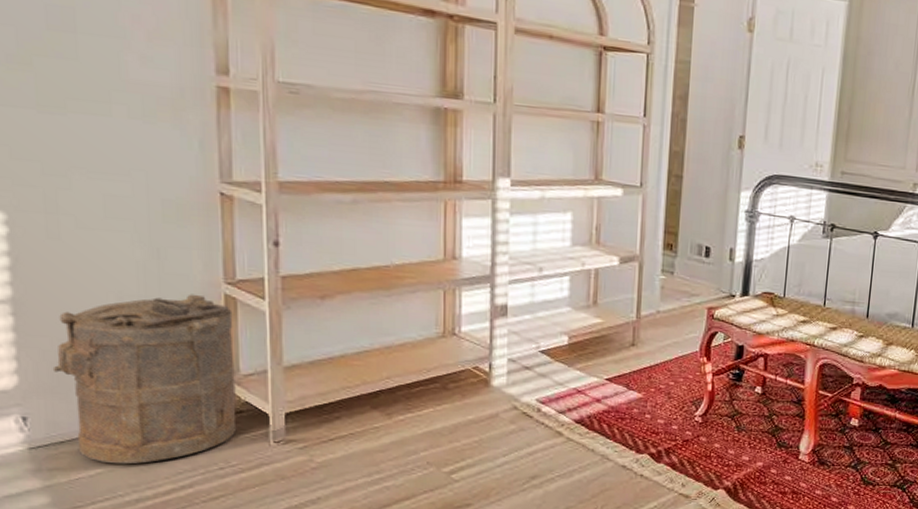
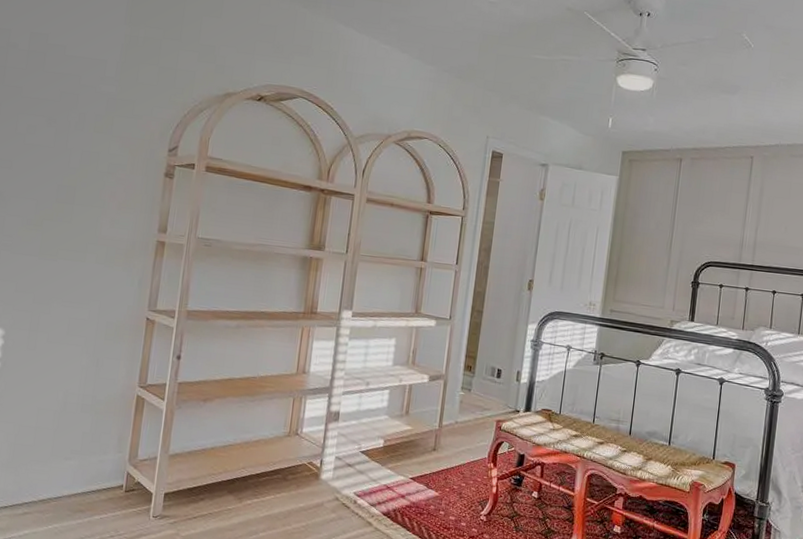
laundry hamper: present [52,294,237,465] -> none [11,394,140,529]

